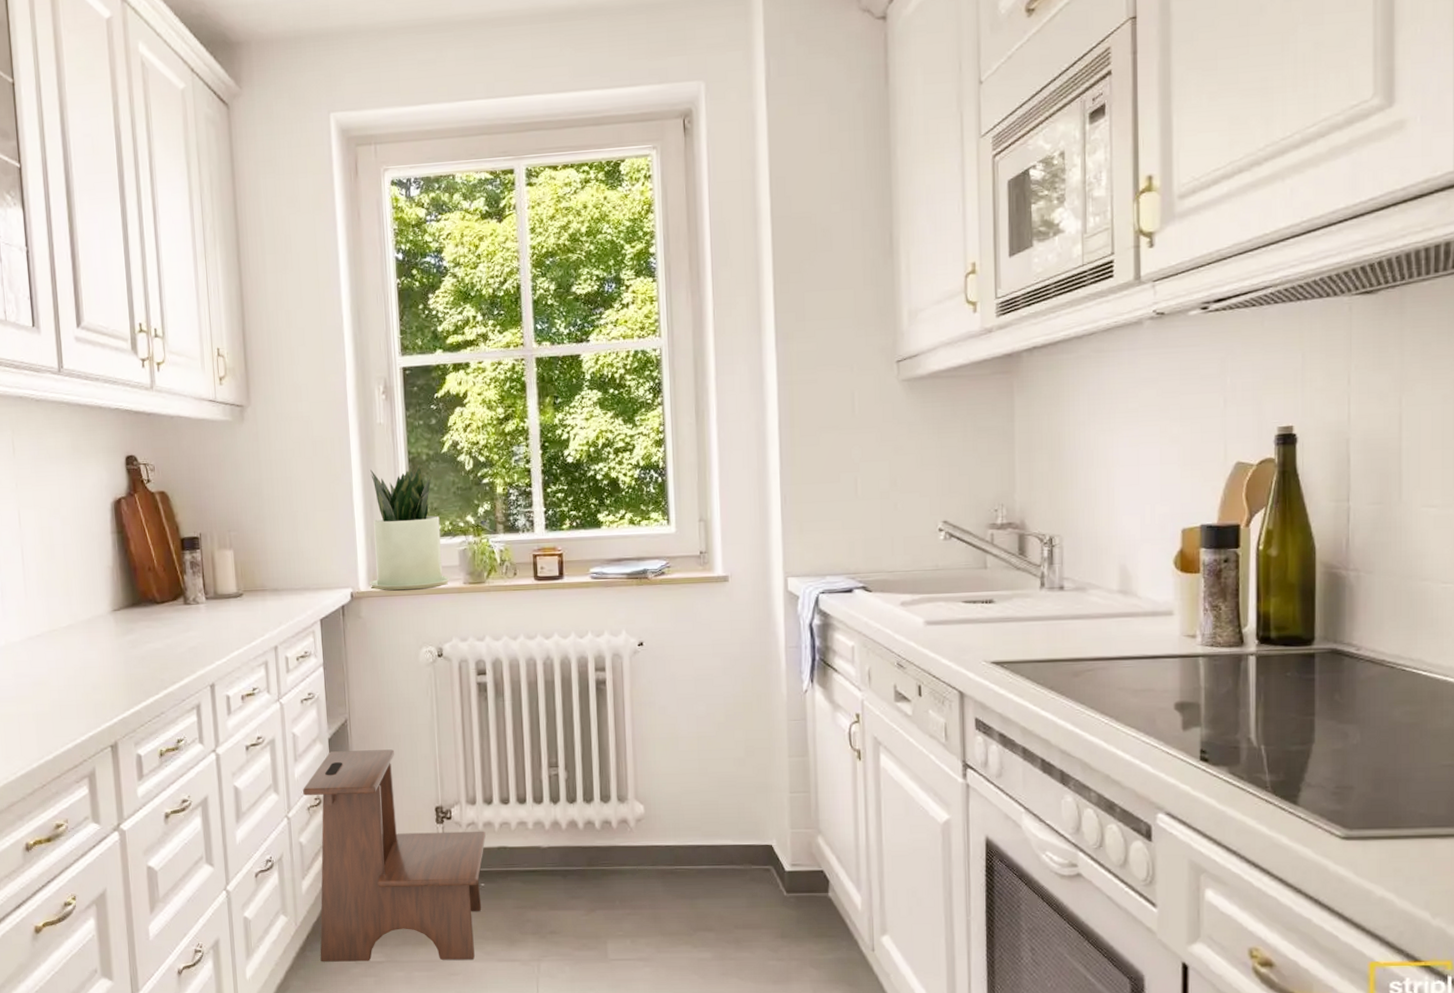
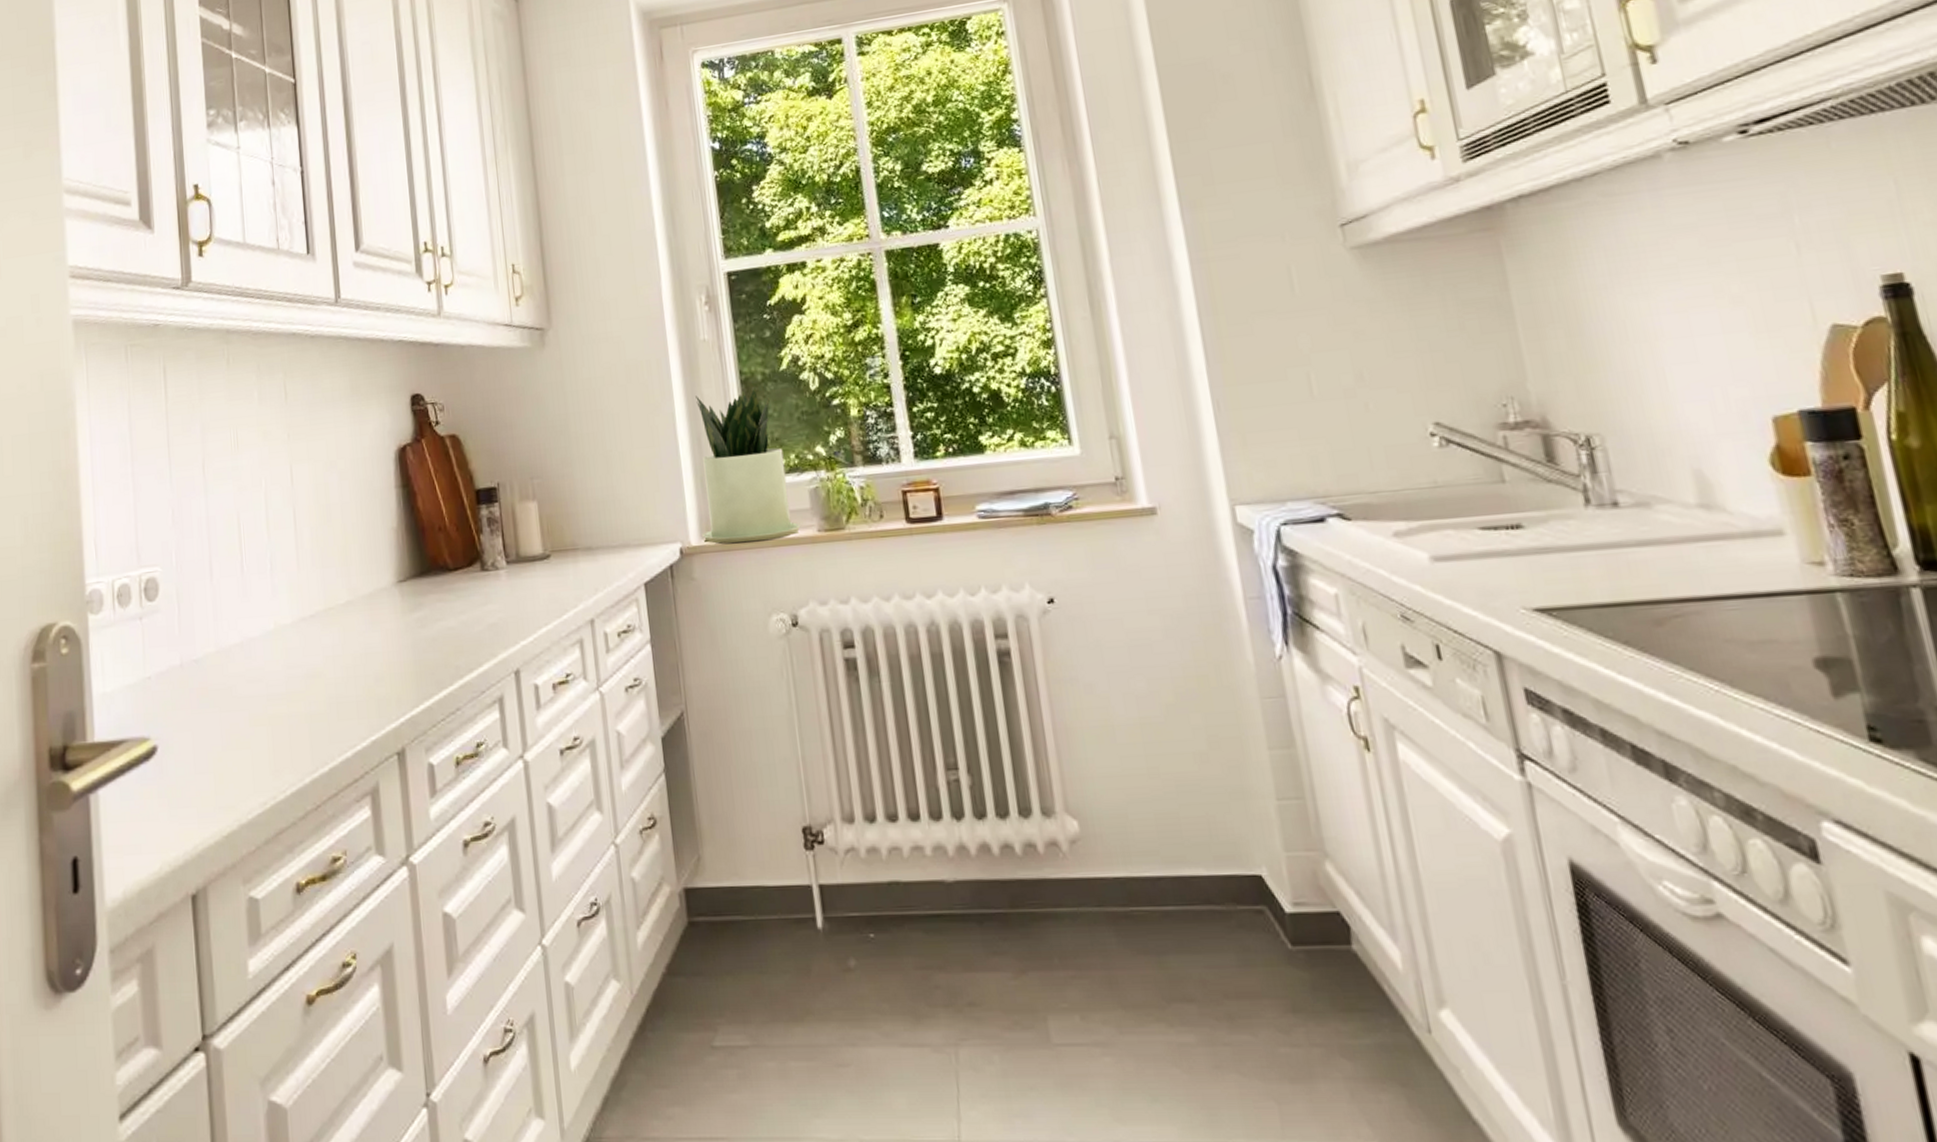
step stool: present [302,749,486,962] -> none [631,750,873,1047]

